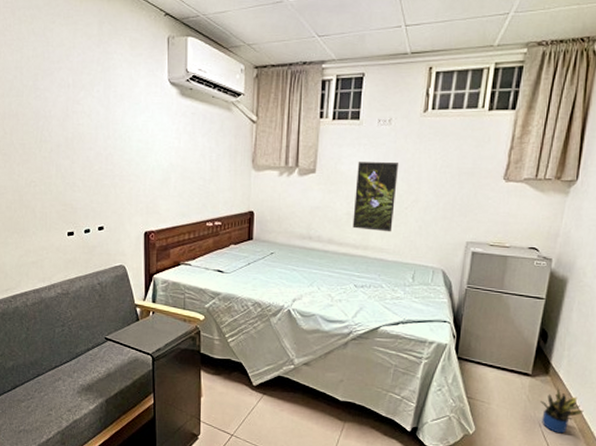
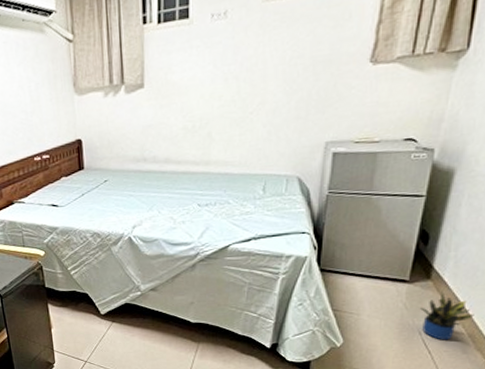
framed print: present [352,162,399,232] -> none [190,62,240,144]

